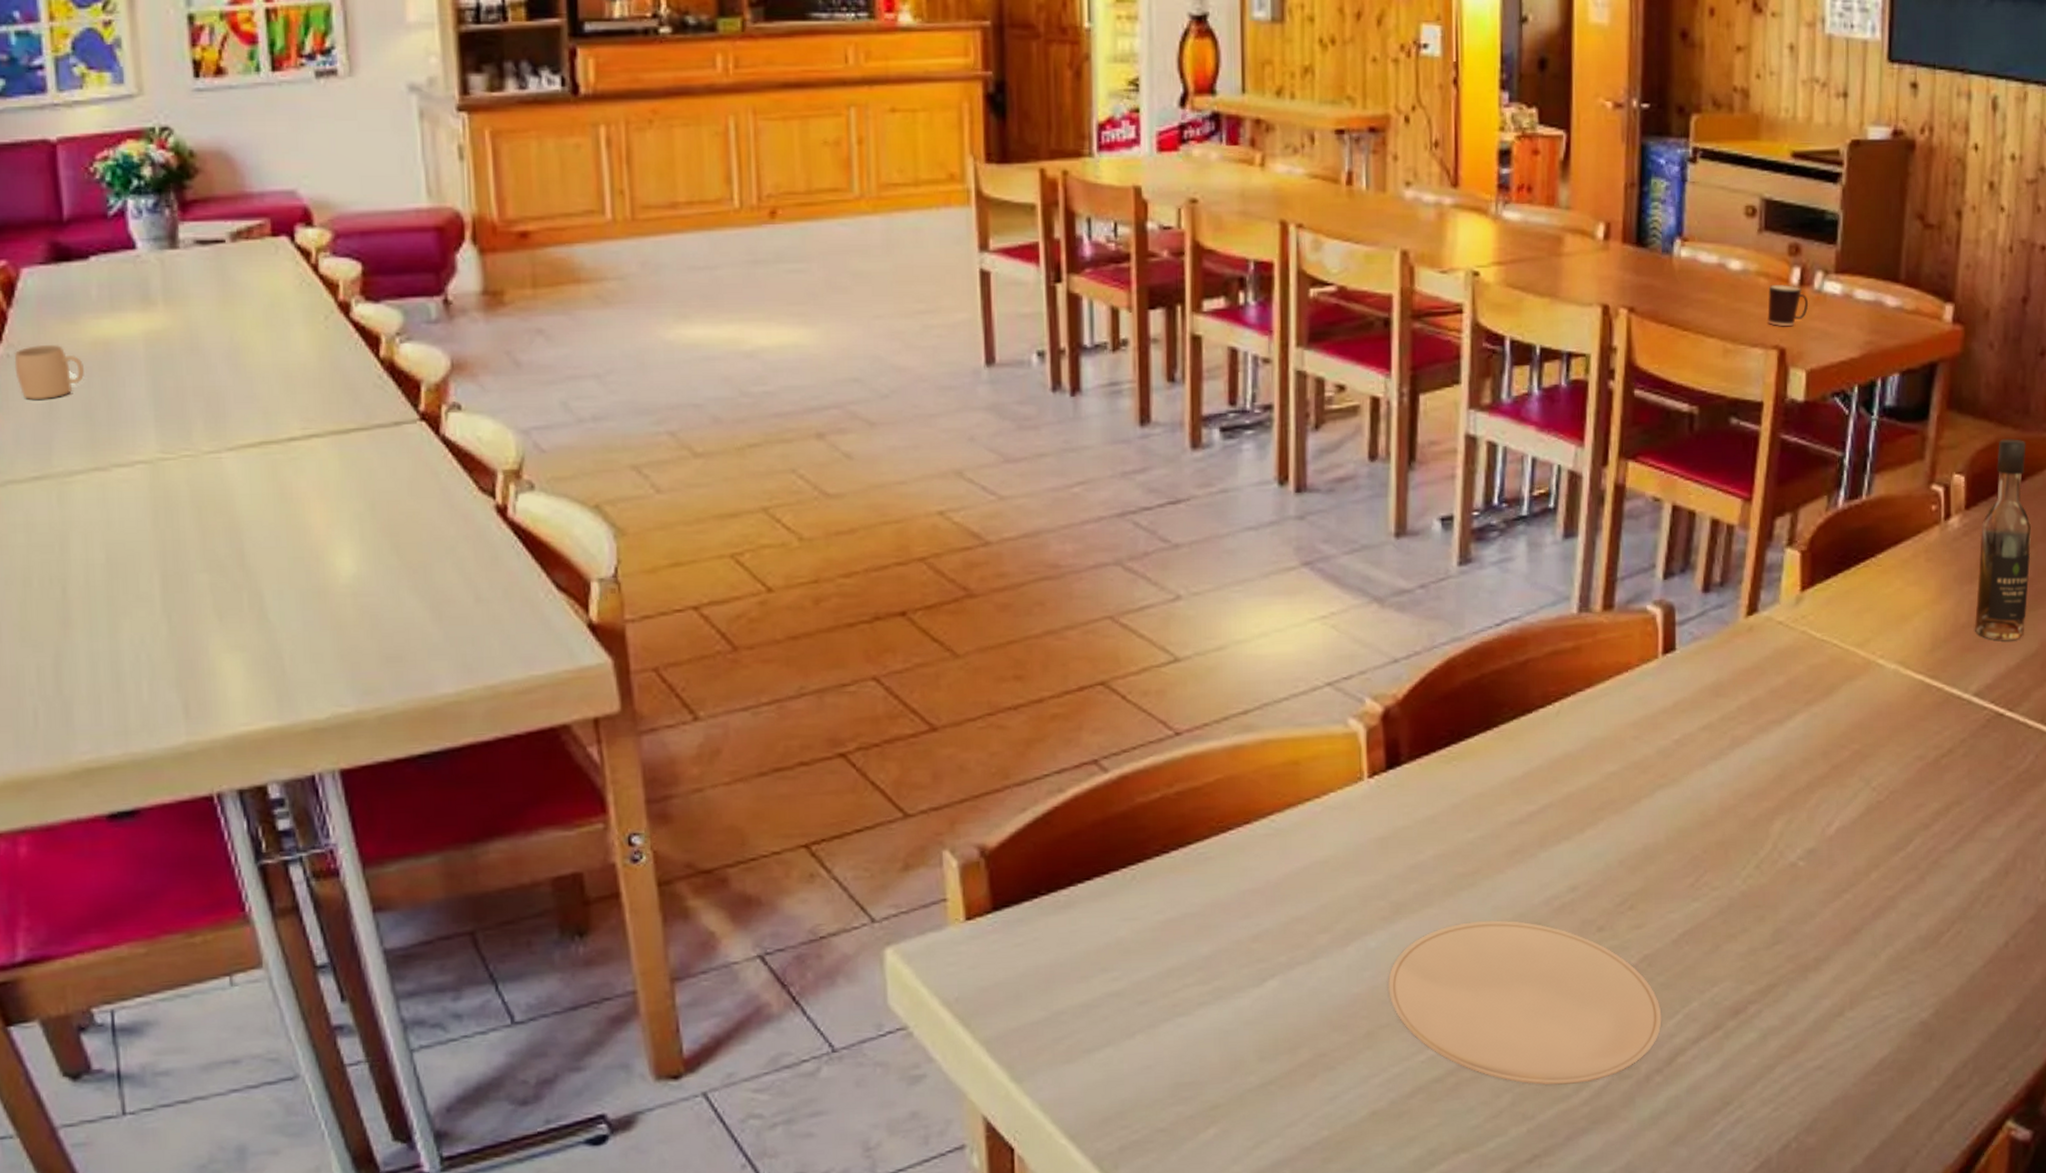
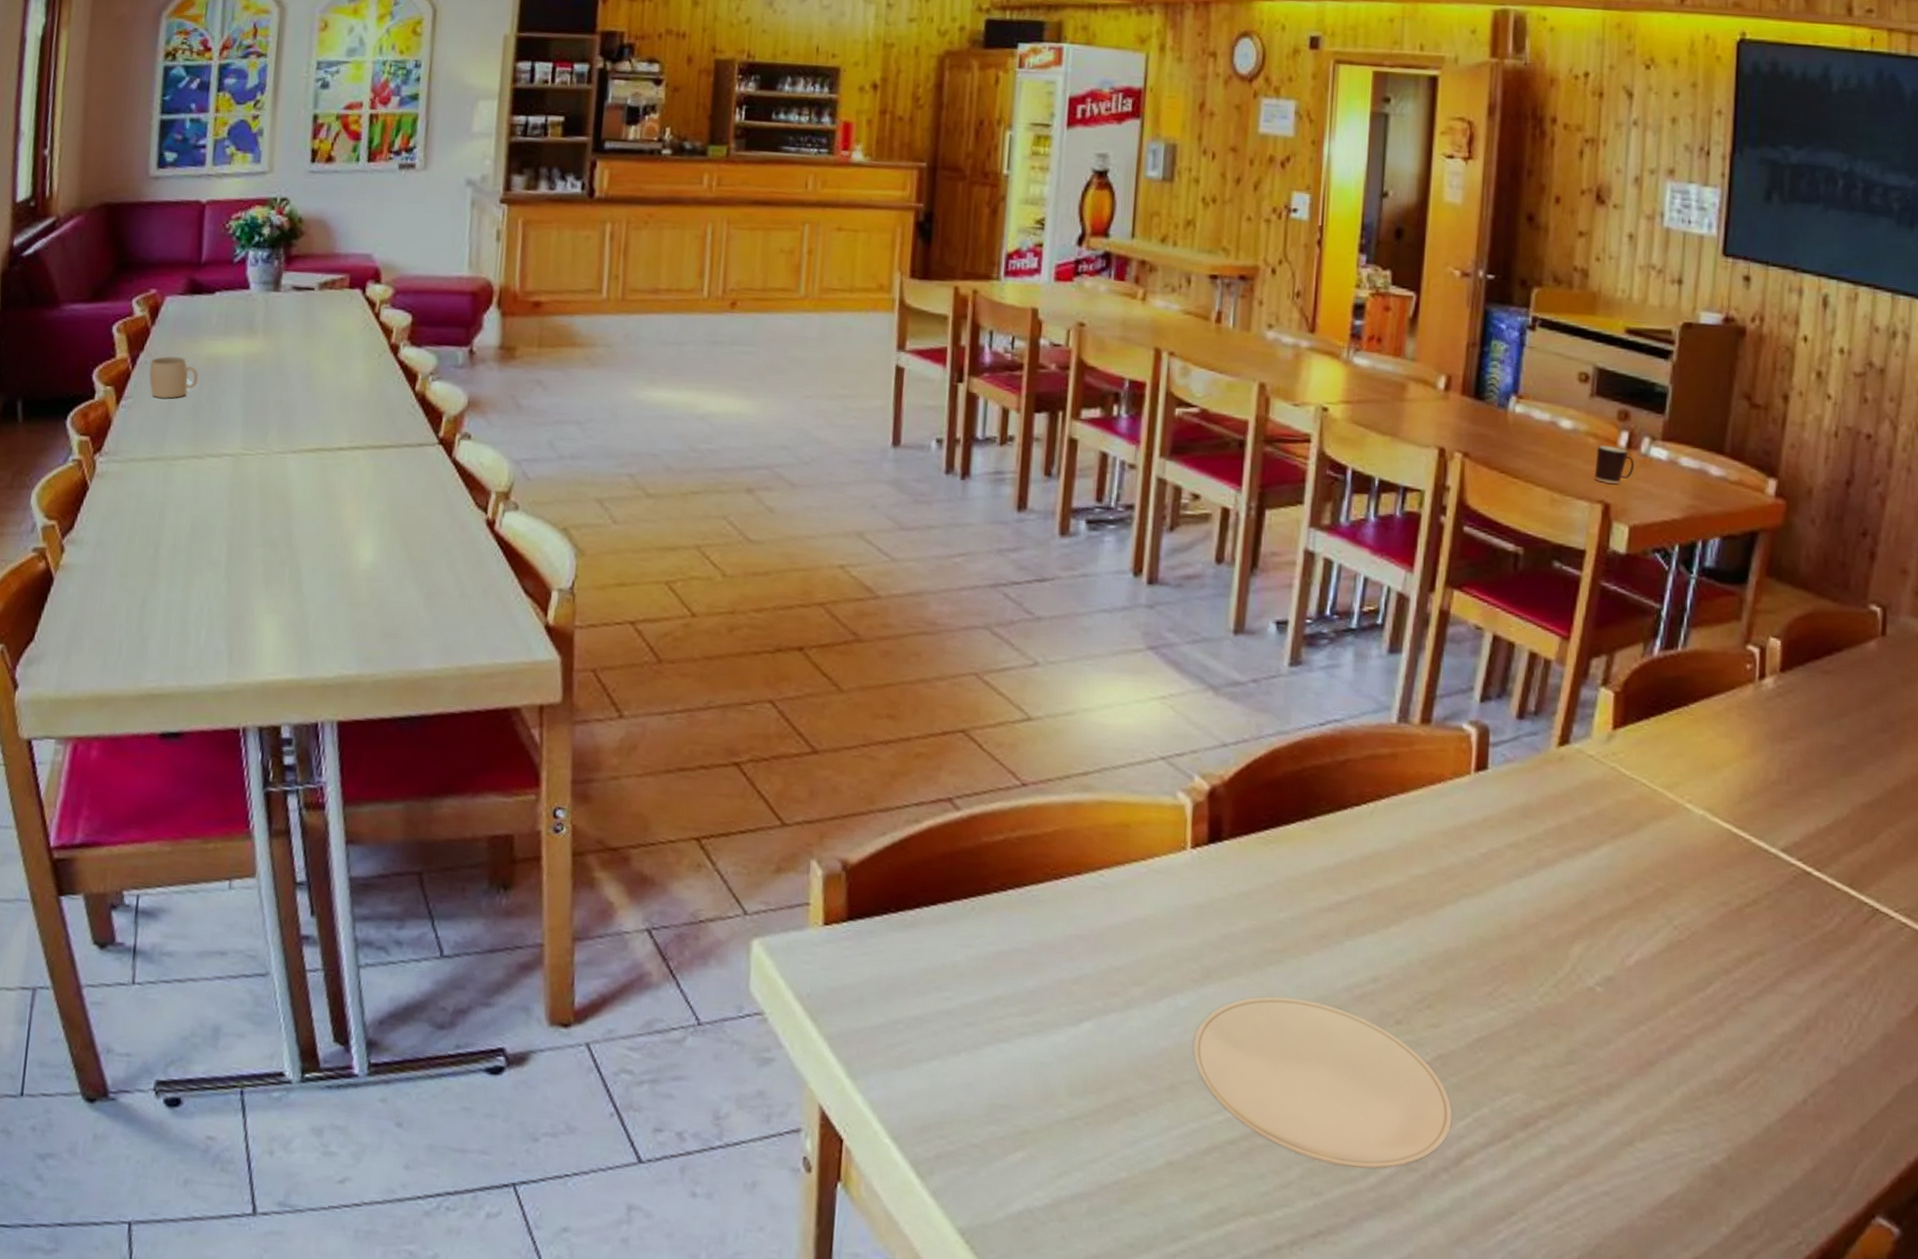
bottle: present [1975,439,2032,640] -> none [1785,610,1847,803]

